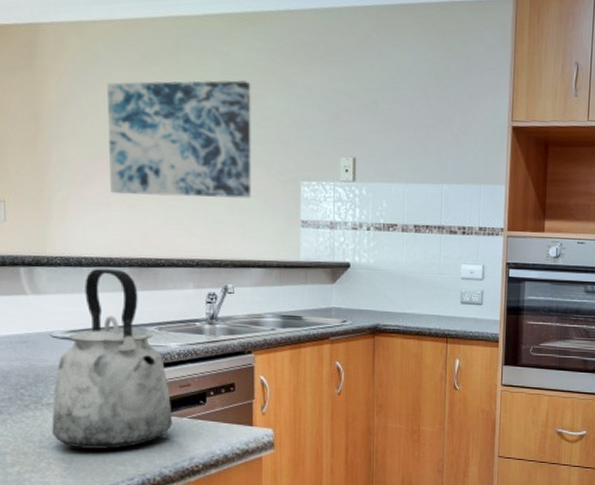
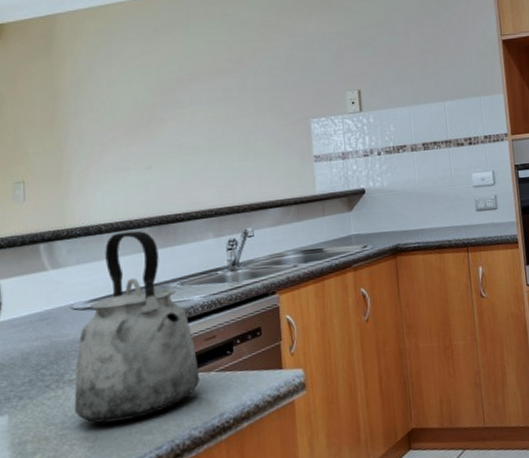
wall art: present [107,80,252,199] -> none [121,36,265,159]

